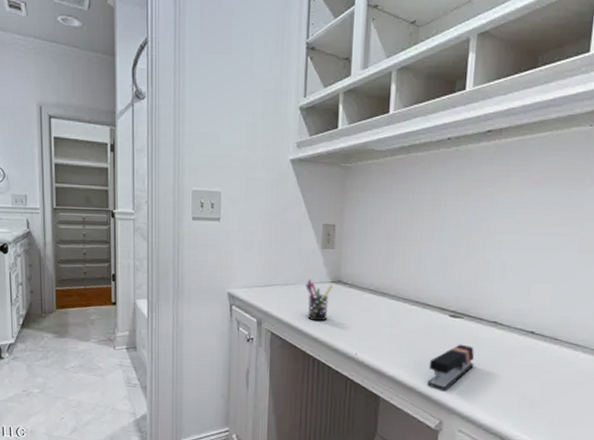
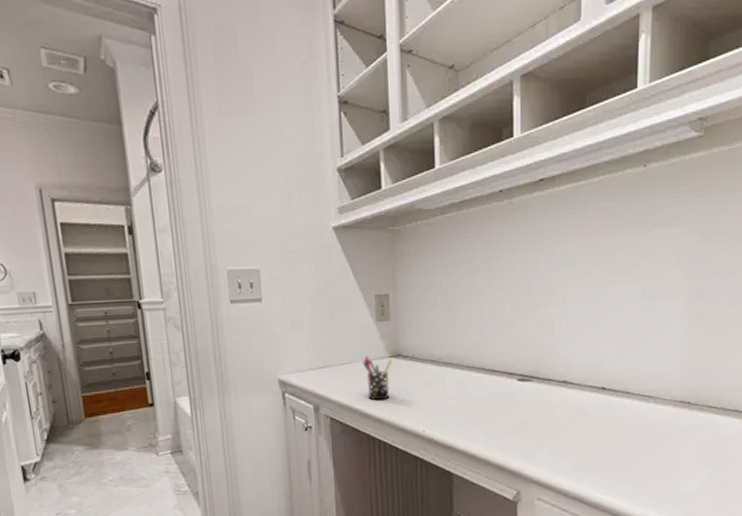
stapler: present [427,344,474,391] -> none [501,408,547,460]

